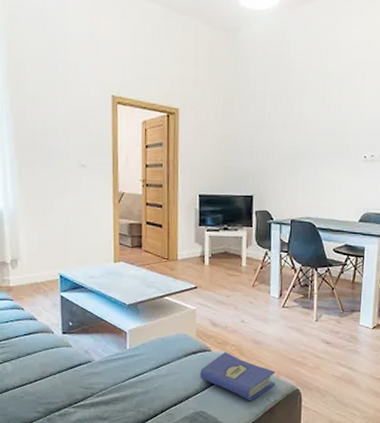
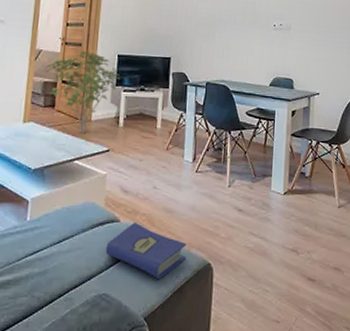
shrub: none [129,192,203,272] -> present [45,51,121,134]

